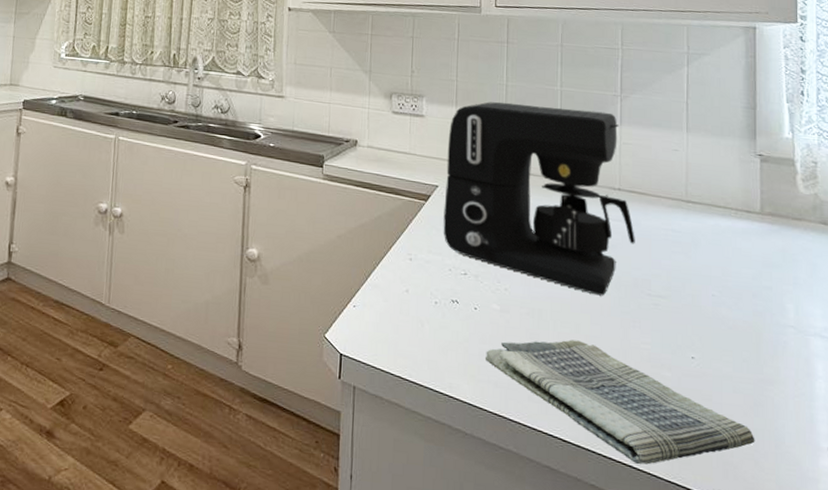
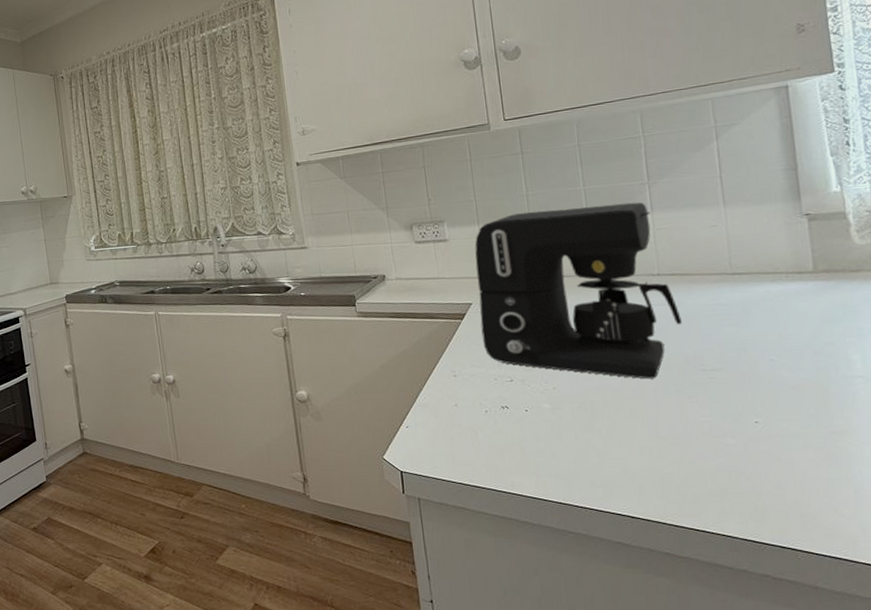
dish towel: present [484,339,755,465] -> none [542,424,832,528]

